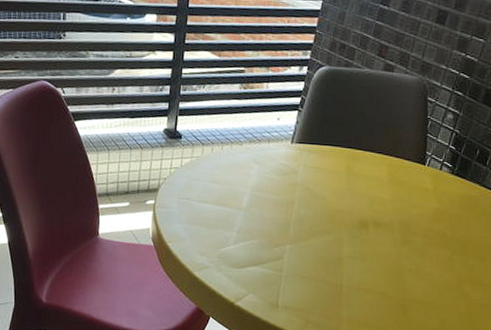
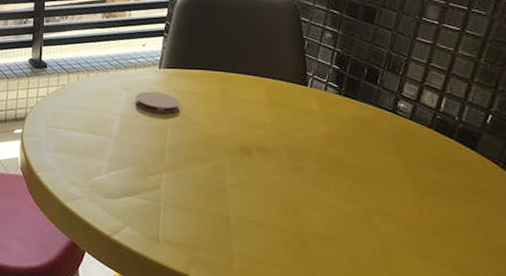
coaster: none [265,165,308,188] -> present [134,91,180,114]

